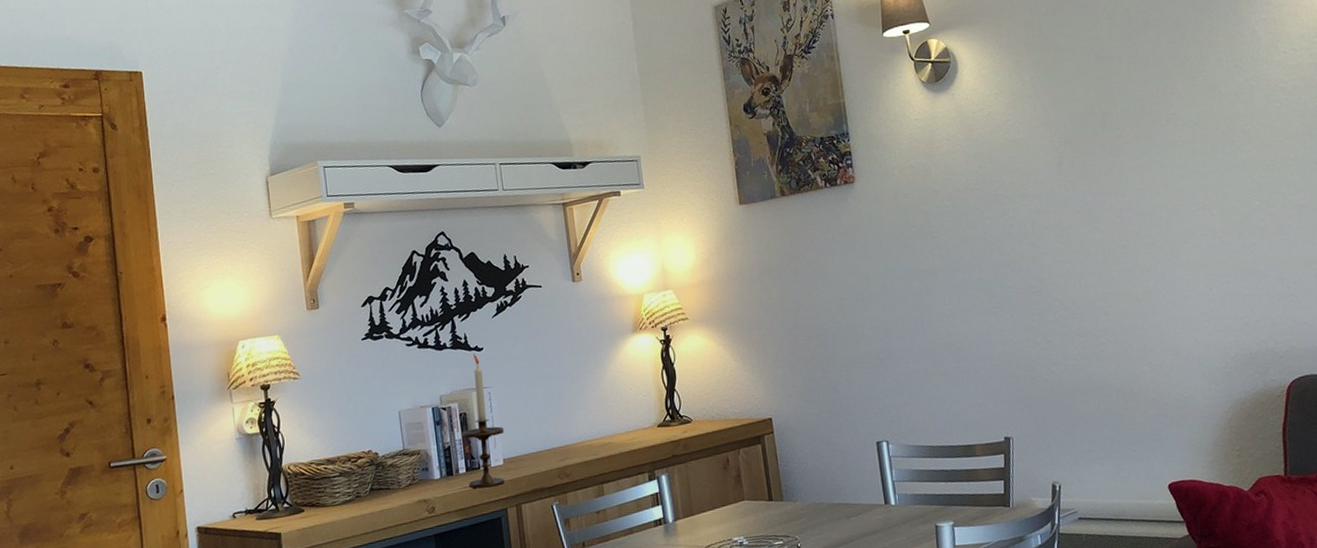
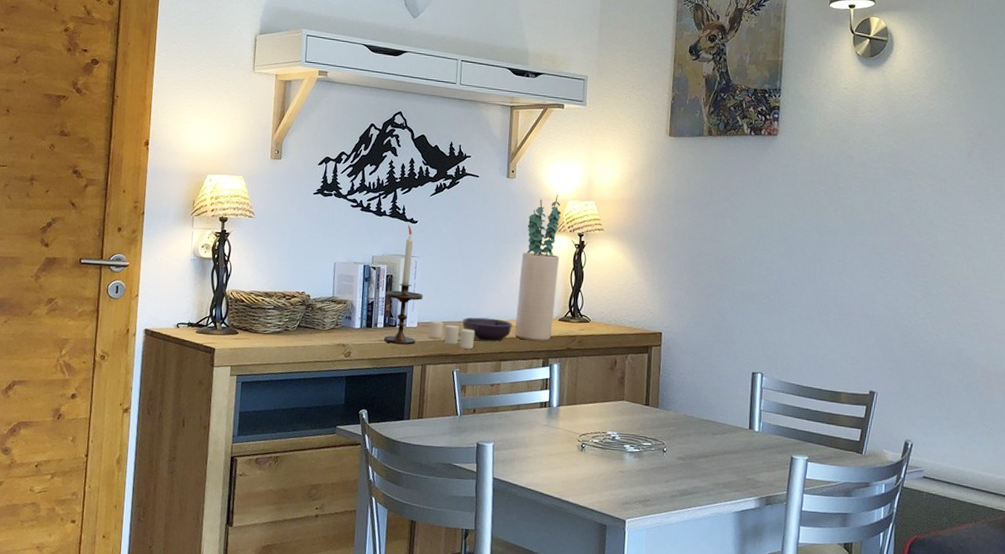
candle: none [516,453,570,479] -> present [428,321,475,350]
bowl: none [551,438,608,467] -> present [462,317,512,343]
vase: none [604,289,653,457] -> present [515,194,562,343]

